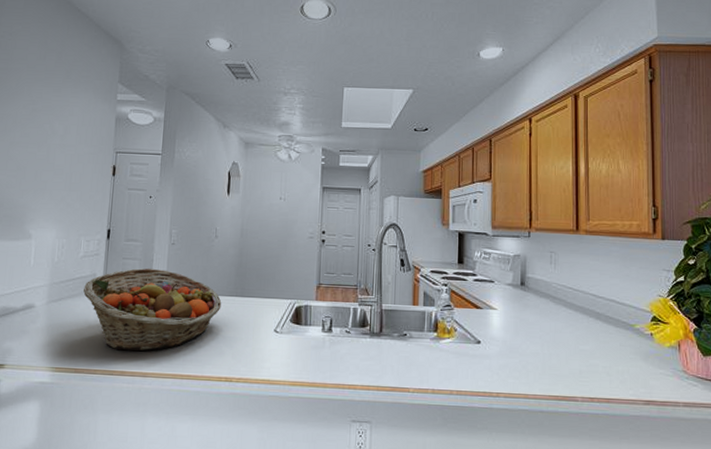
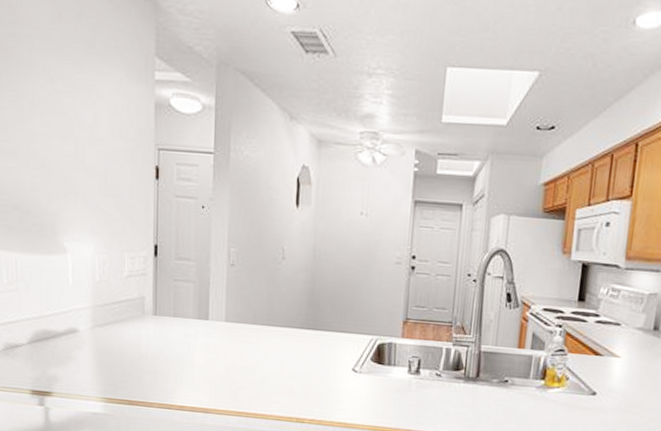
fruit basket: present [83,268,222,352] -> none [132,292,291,386]

